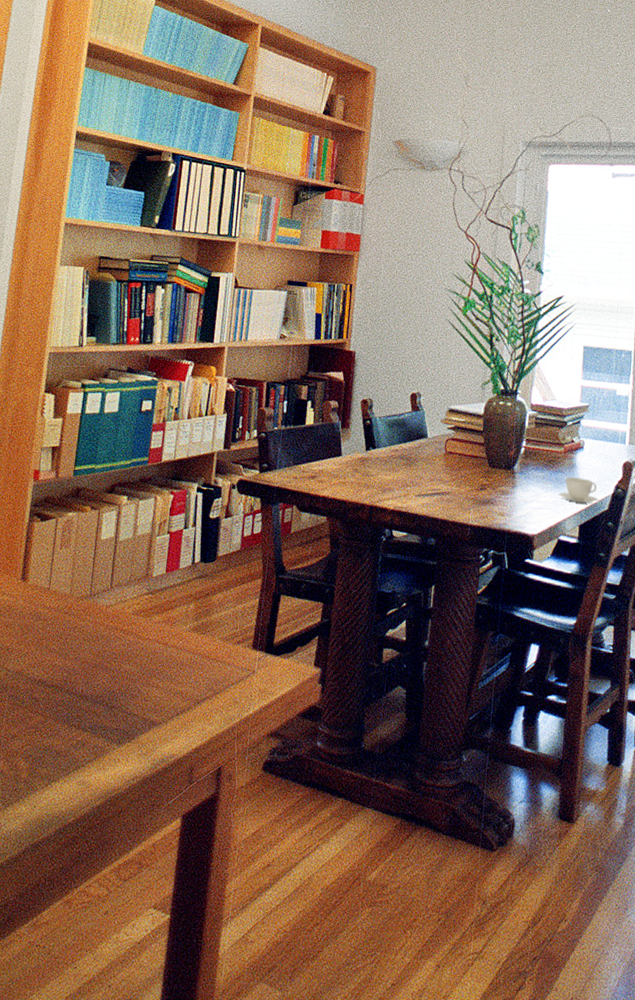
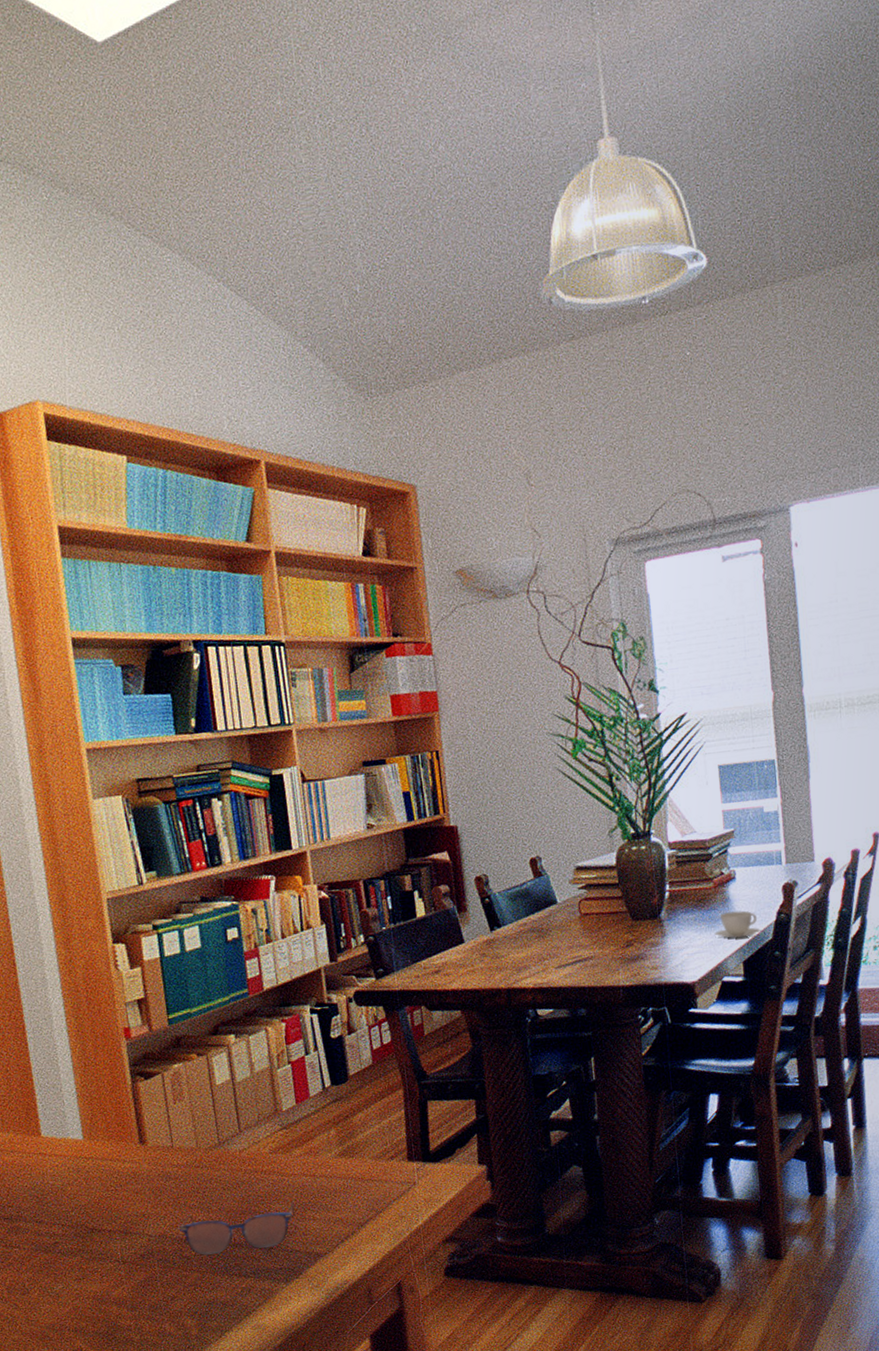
glasses: none [36,657,143,707] -> present [179,1202,296,1256]

